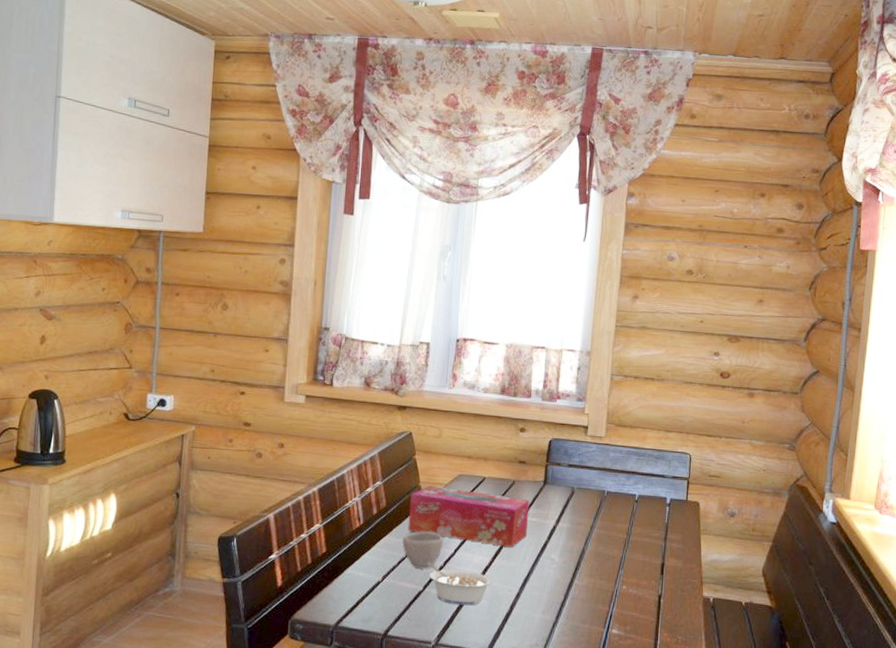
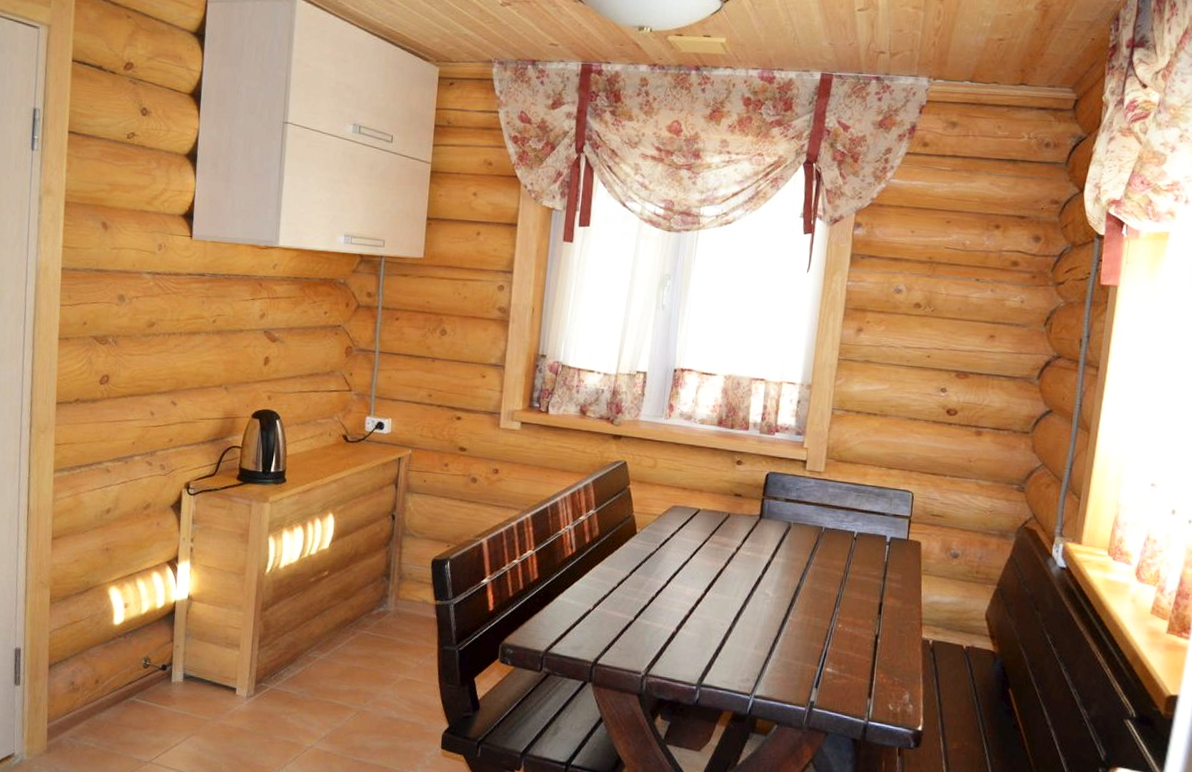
cup: present [402,531,444,570] -> none [614,561,656,600]
tissue box: present [408,486,530,548] -> none [620,516,745,582]
legume: present [427,563,493,606] -> none [639,593,705,638]

